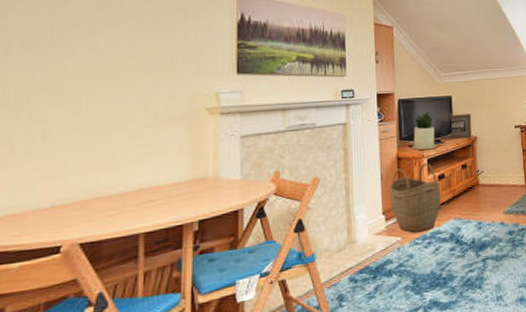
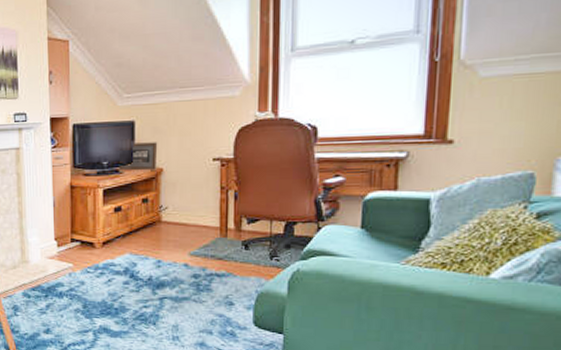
woven basket: present [389,163,441,233] -> none [62,194,116,262]
planter: present [411,112,437,151] -> none [86,138,114,180]

